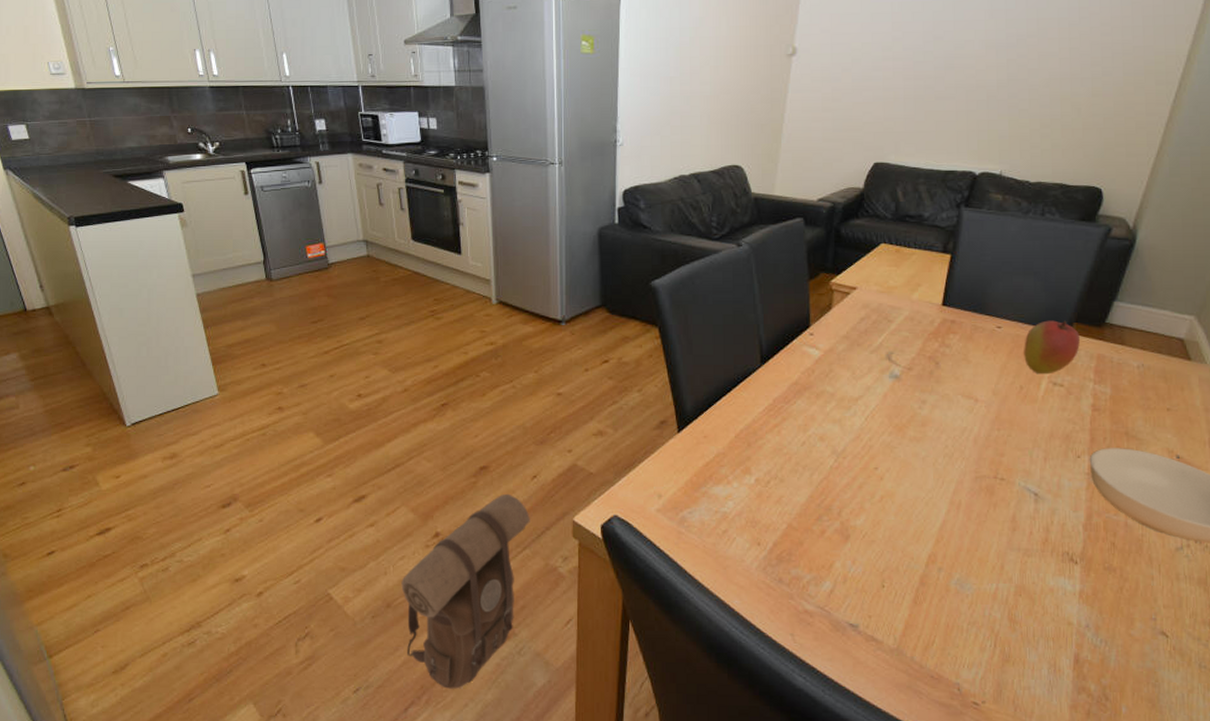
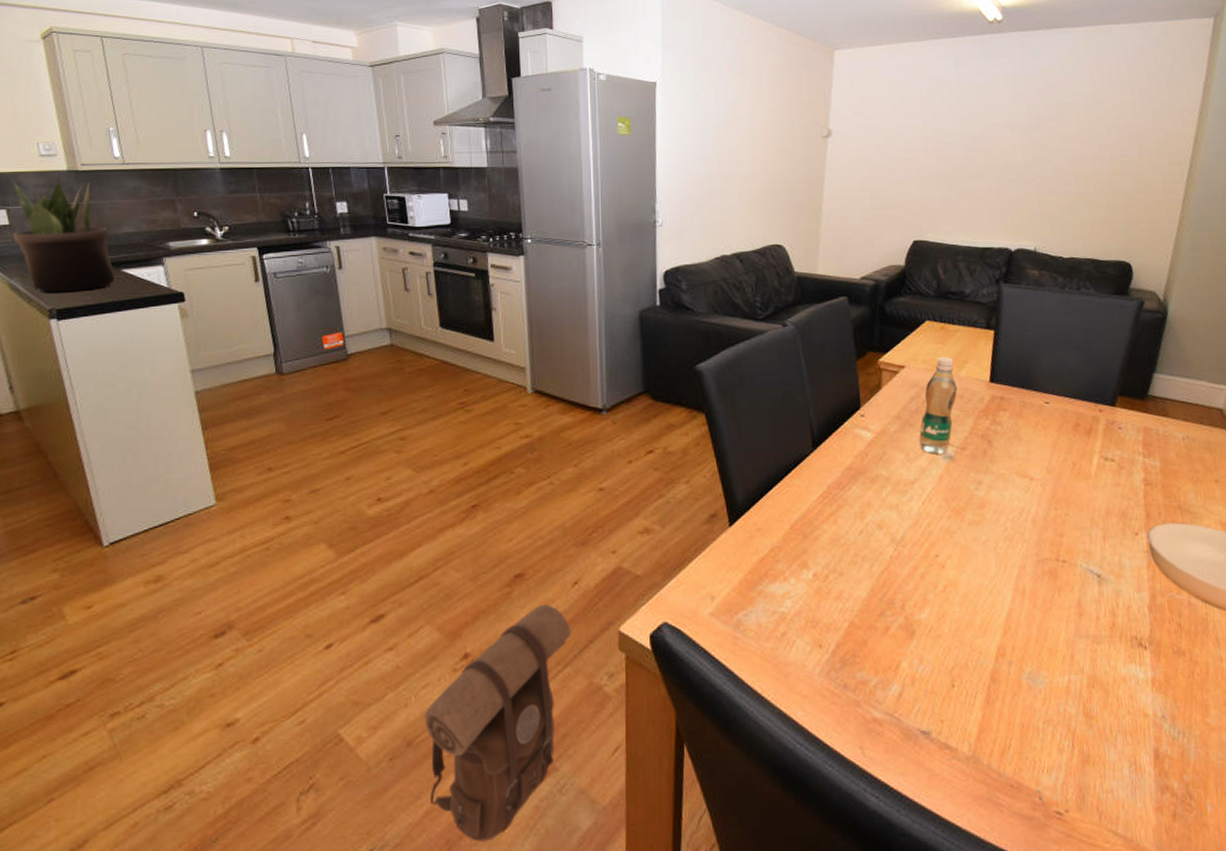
planter: none [28,95,122,203] -> present [11,178,115,294]
bottle: none [866,279,908,373] -> present [919,356,958,455]
fruit: present [1024,320,1080,375] -> none [1072,394,1126,450]

